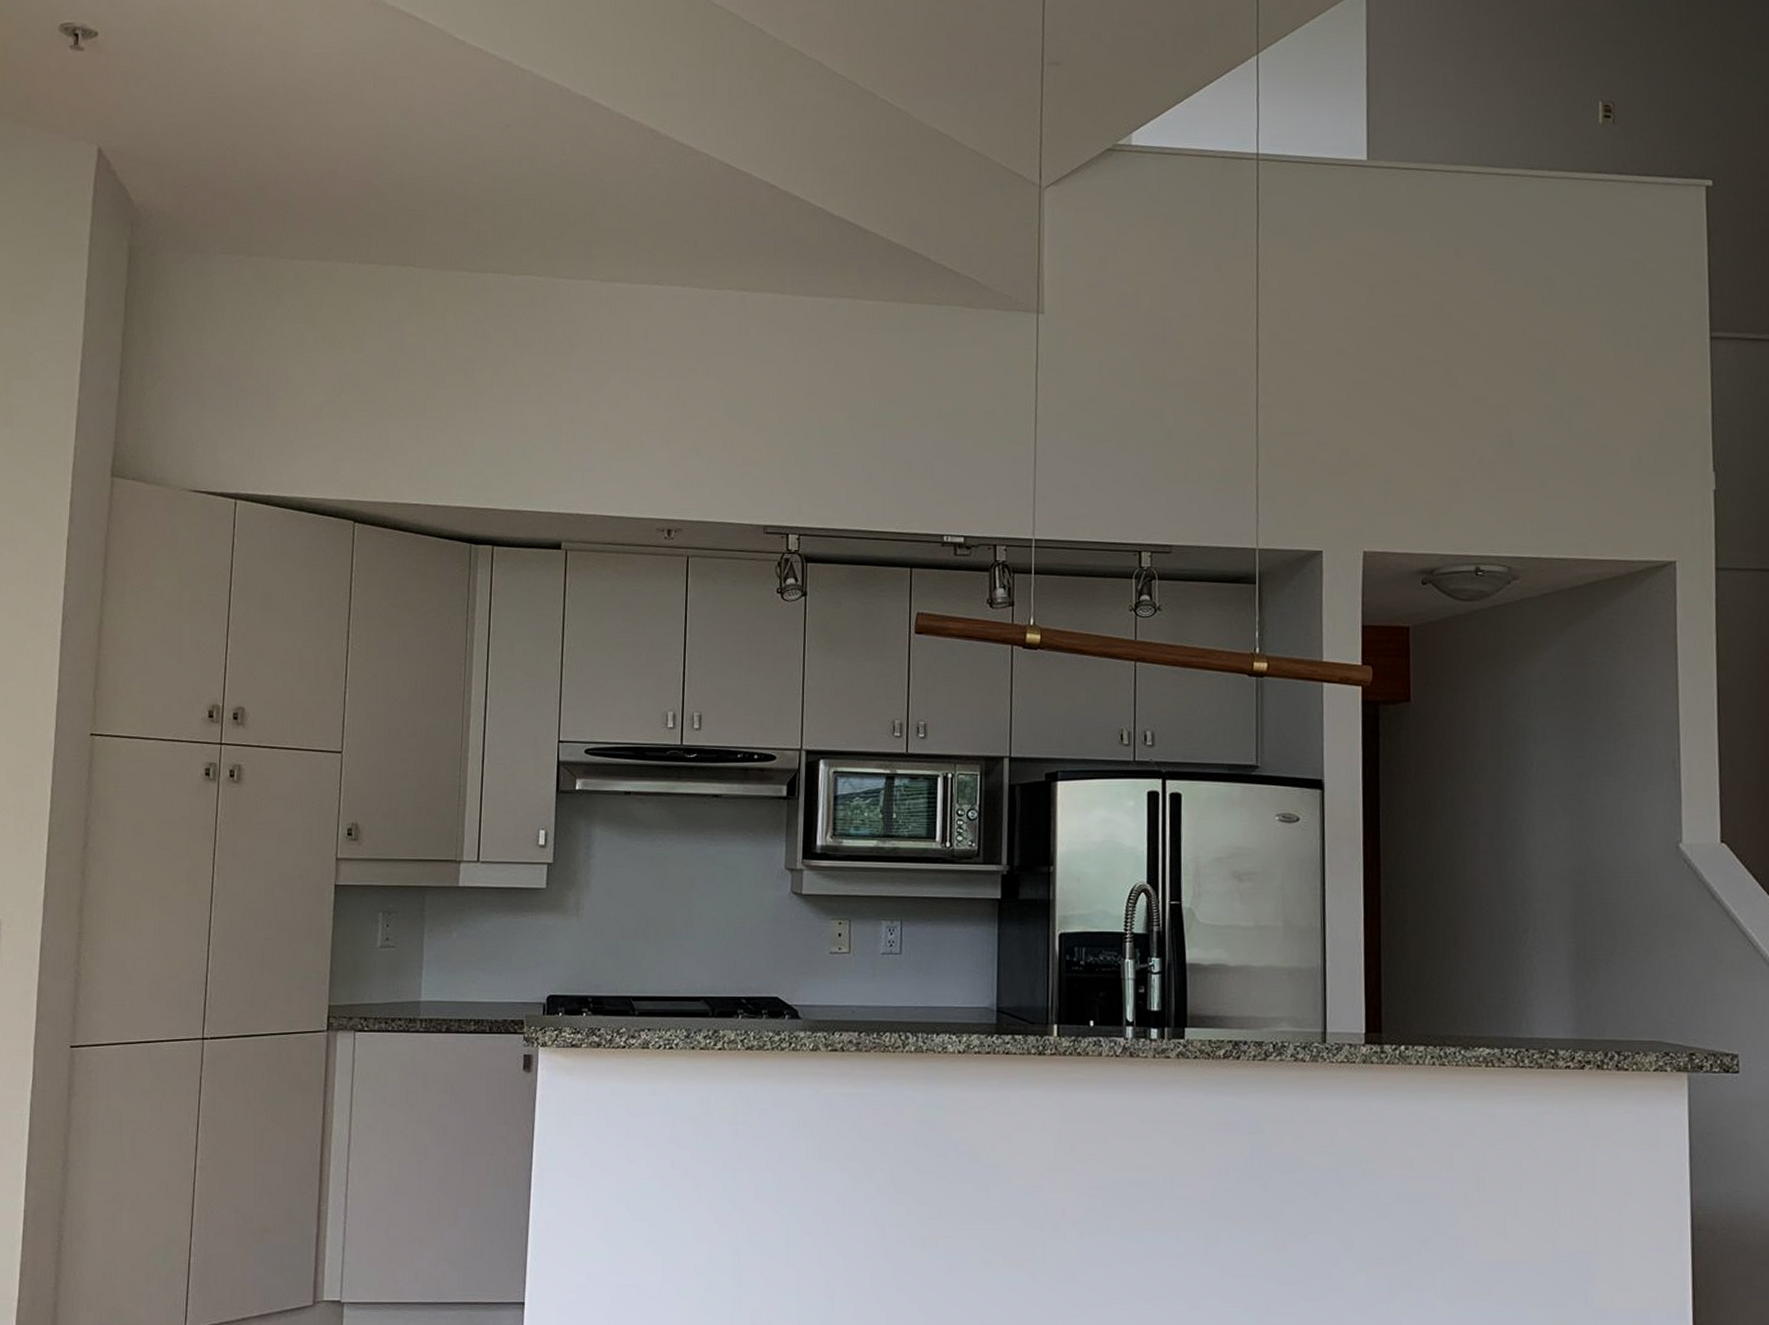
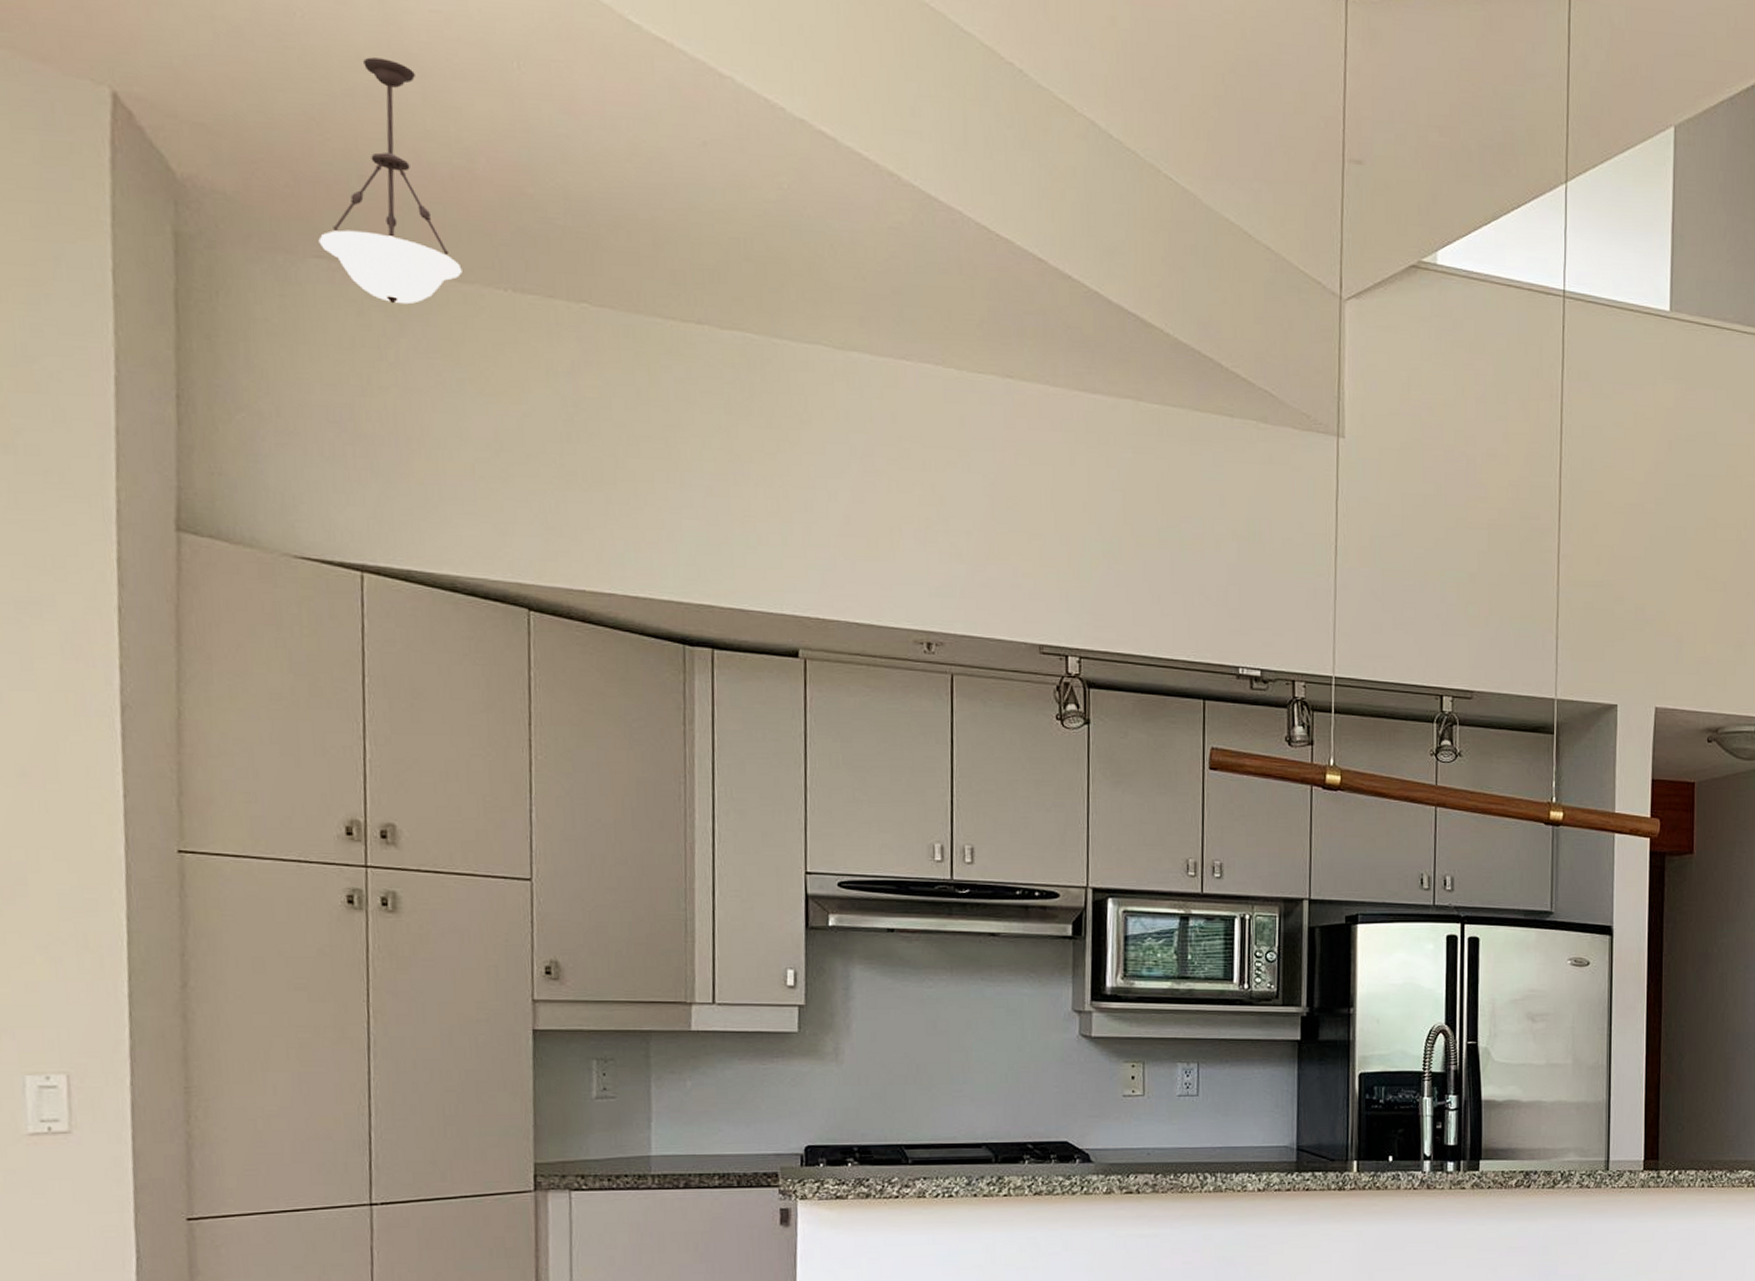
pendant light: none [225,95,323,283] -> present [318,57,462,305]

